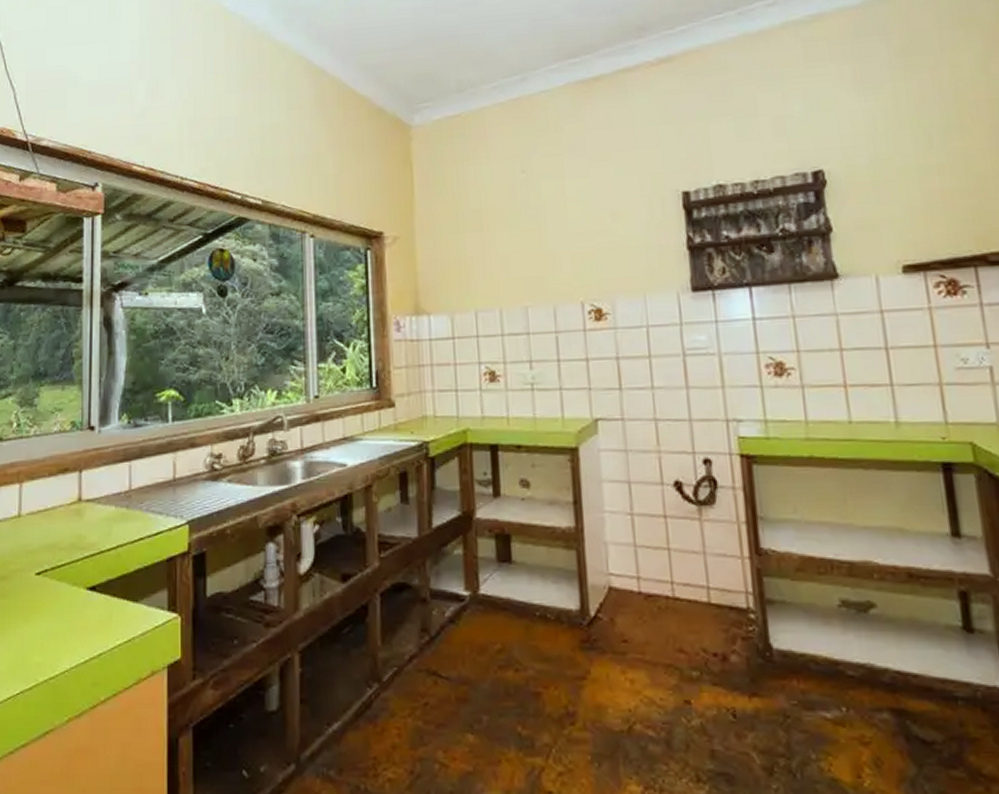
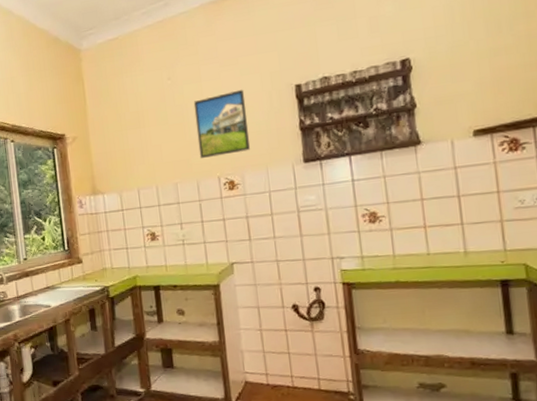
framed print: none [553,192,625,277] -> present [193,89,251,158]

